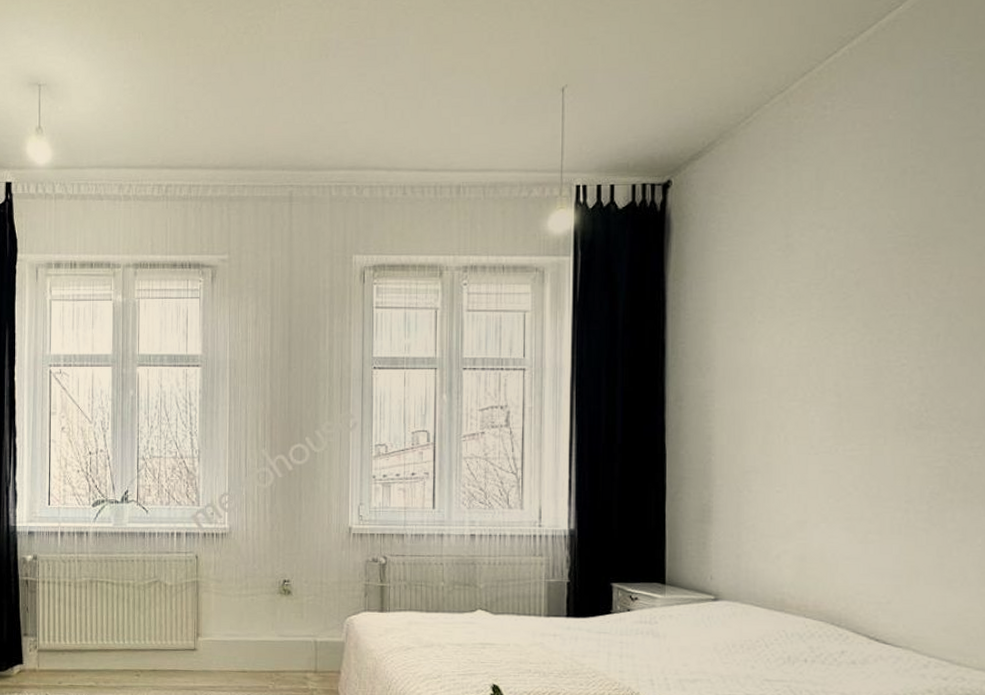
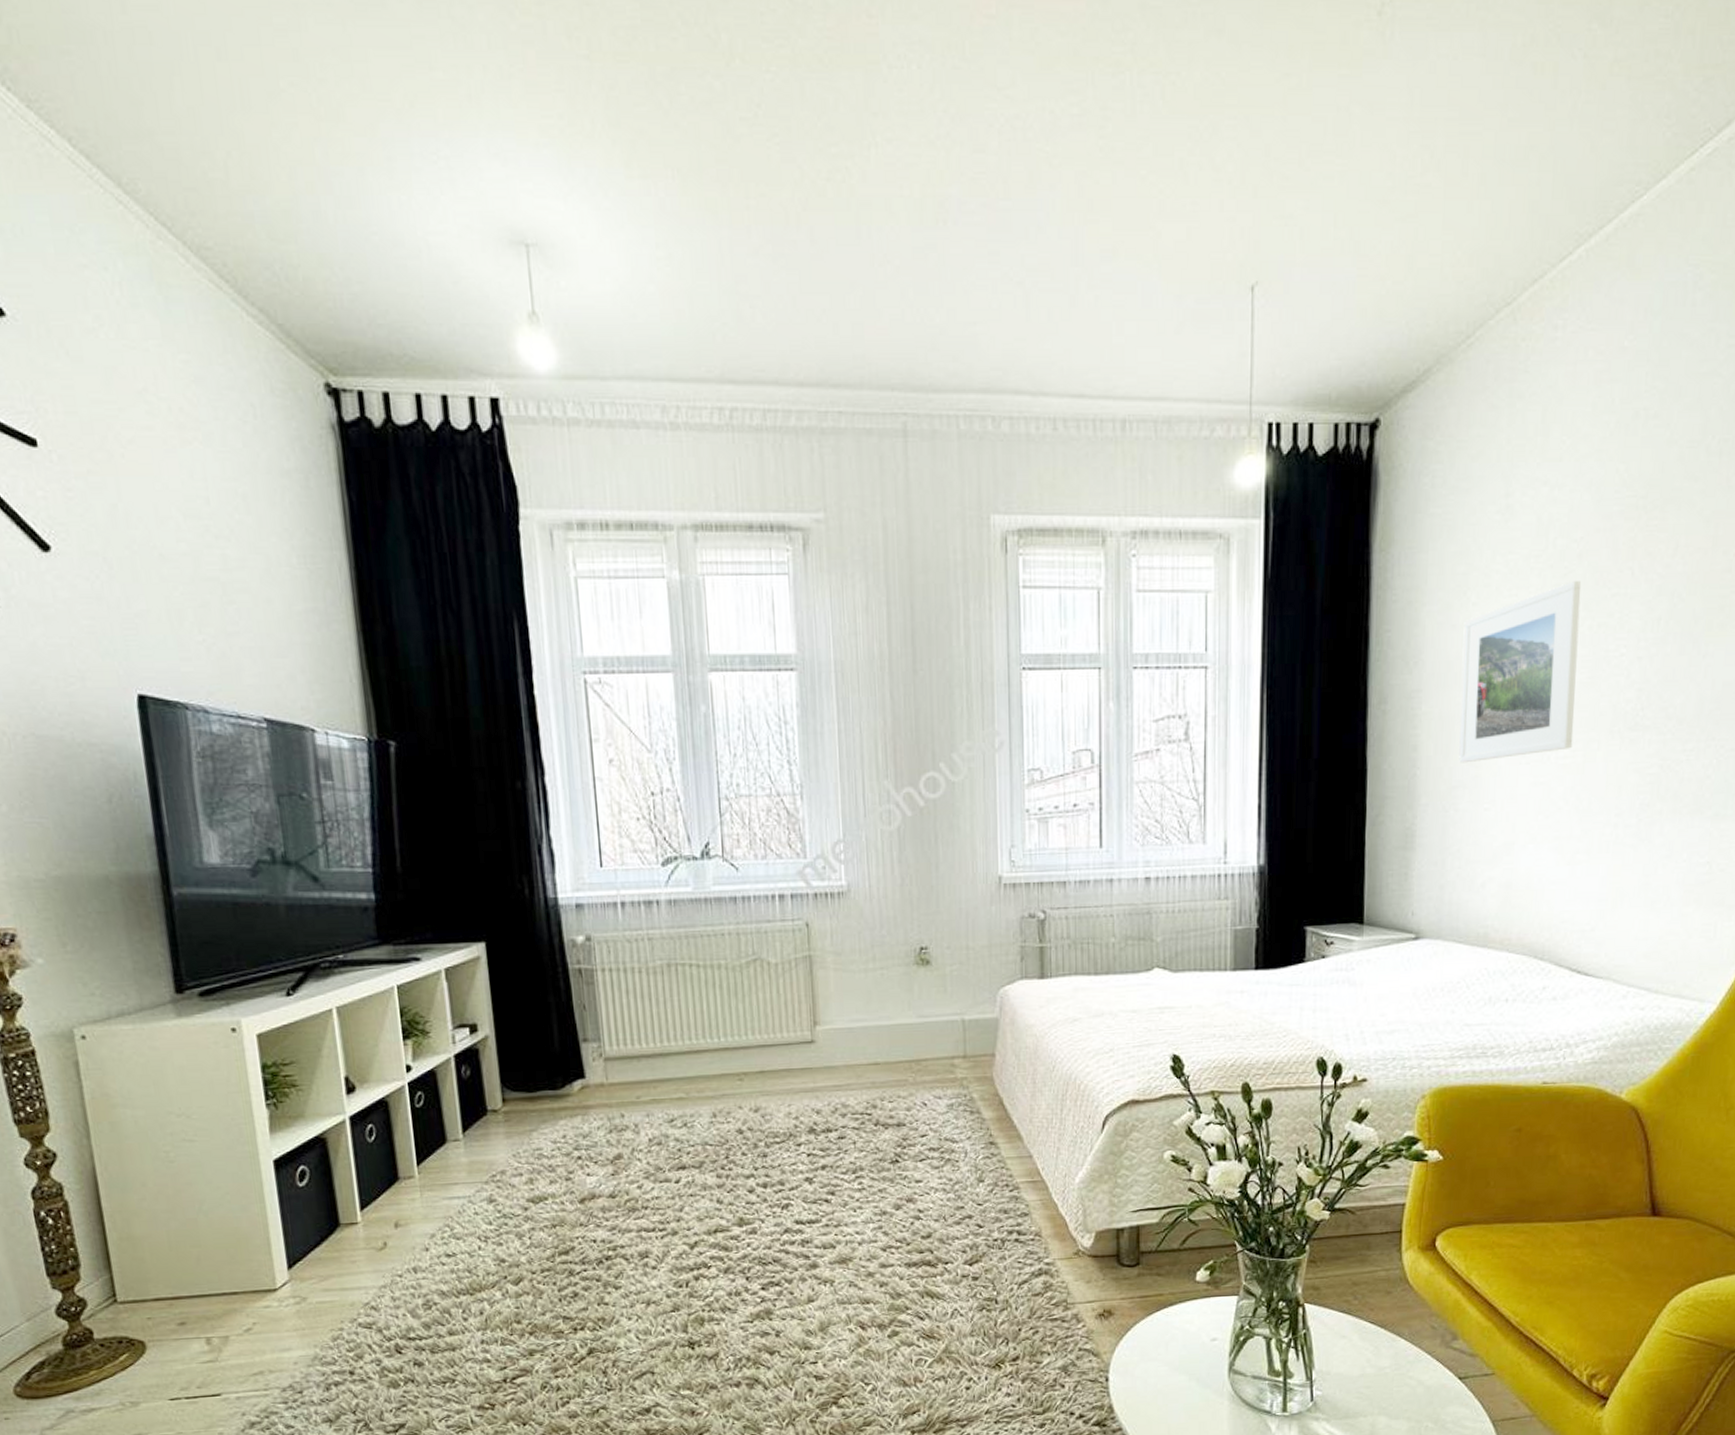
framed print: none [750,304,860,452] -> present [1459,581,1582,763]

